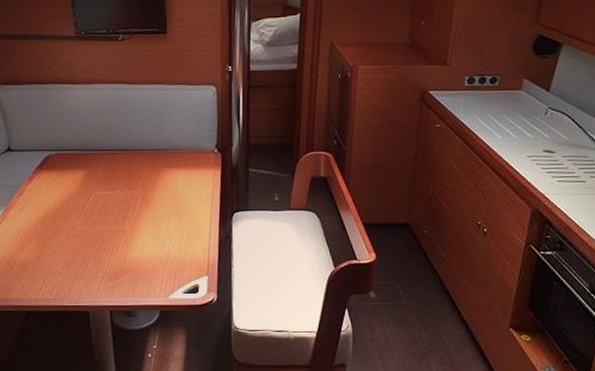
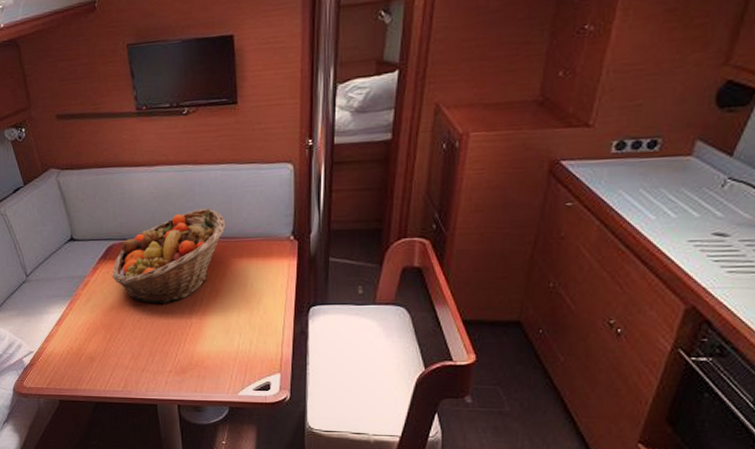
fruit basket: none [48,122,157,212] -> present [112,207,226,305]

